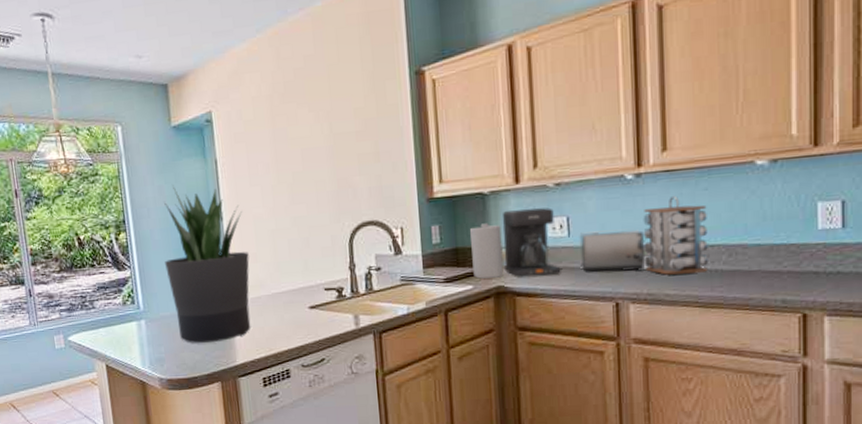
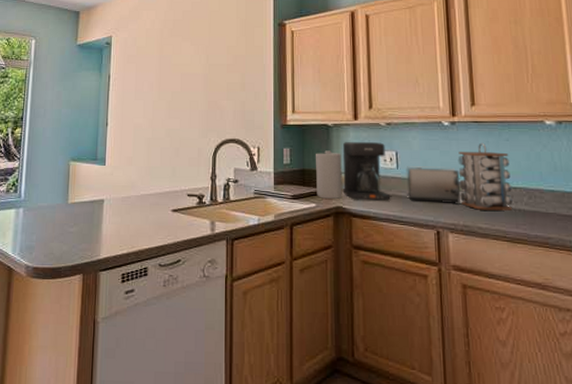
planter: present [164,185,251,344] -> none [50,92,126,236]

